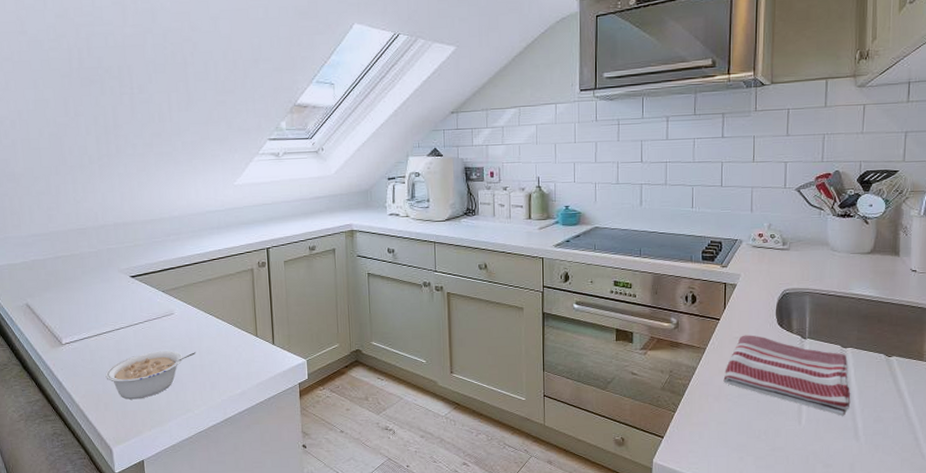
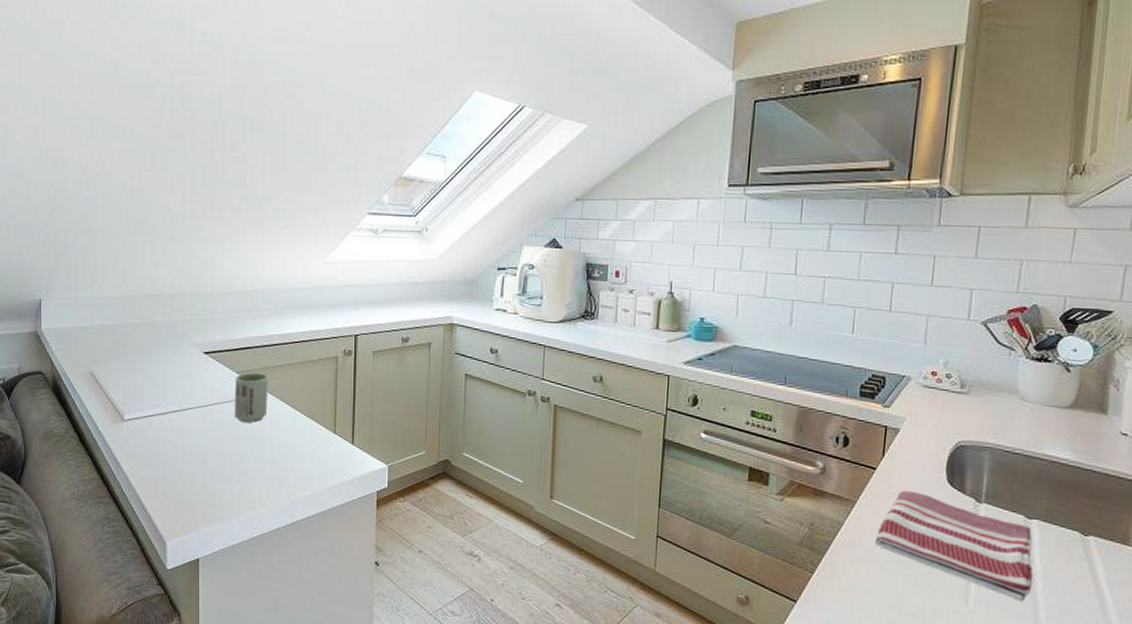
legume: present [105,350,197,400] -> none [167,438,267,490]
cup: none [162,290,194,335] -> present [234,372,268,423]

